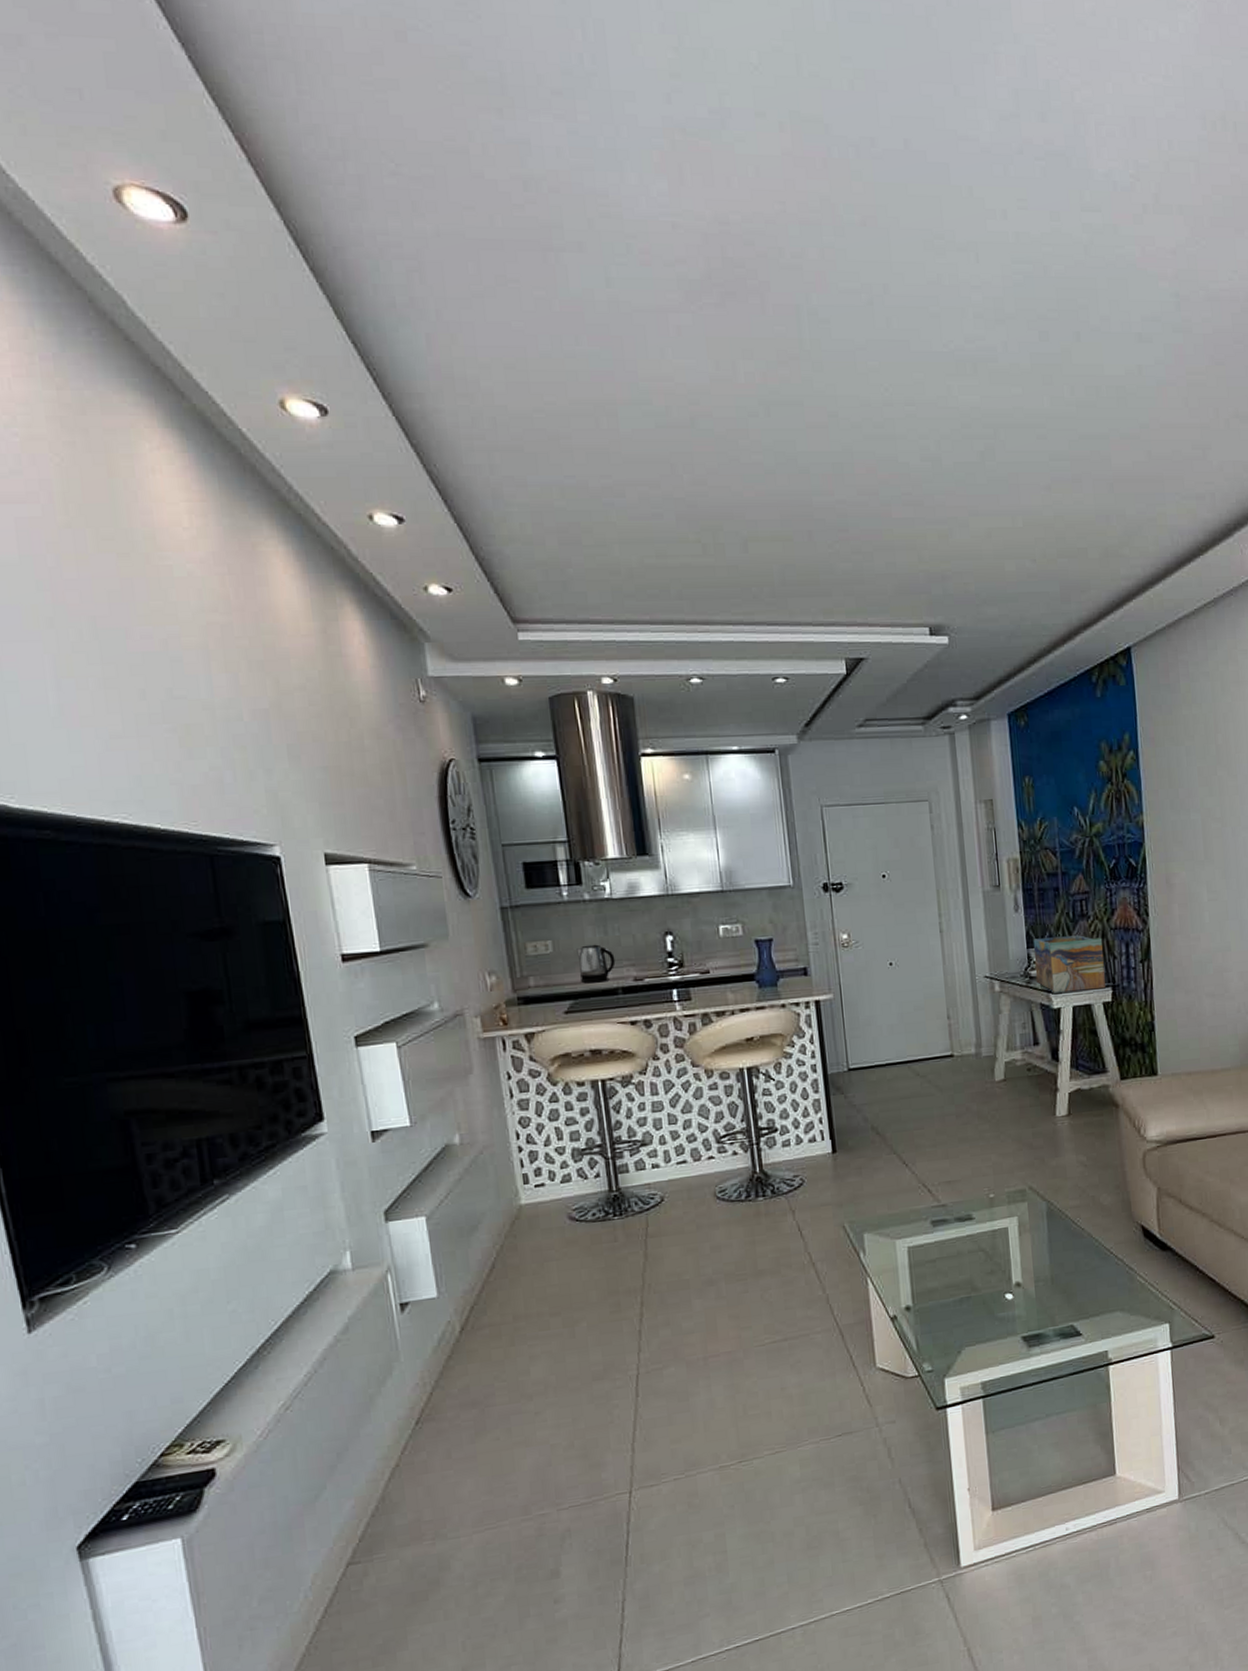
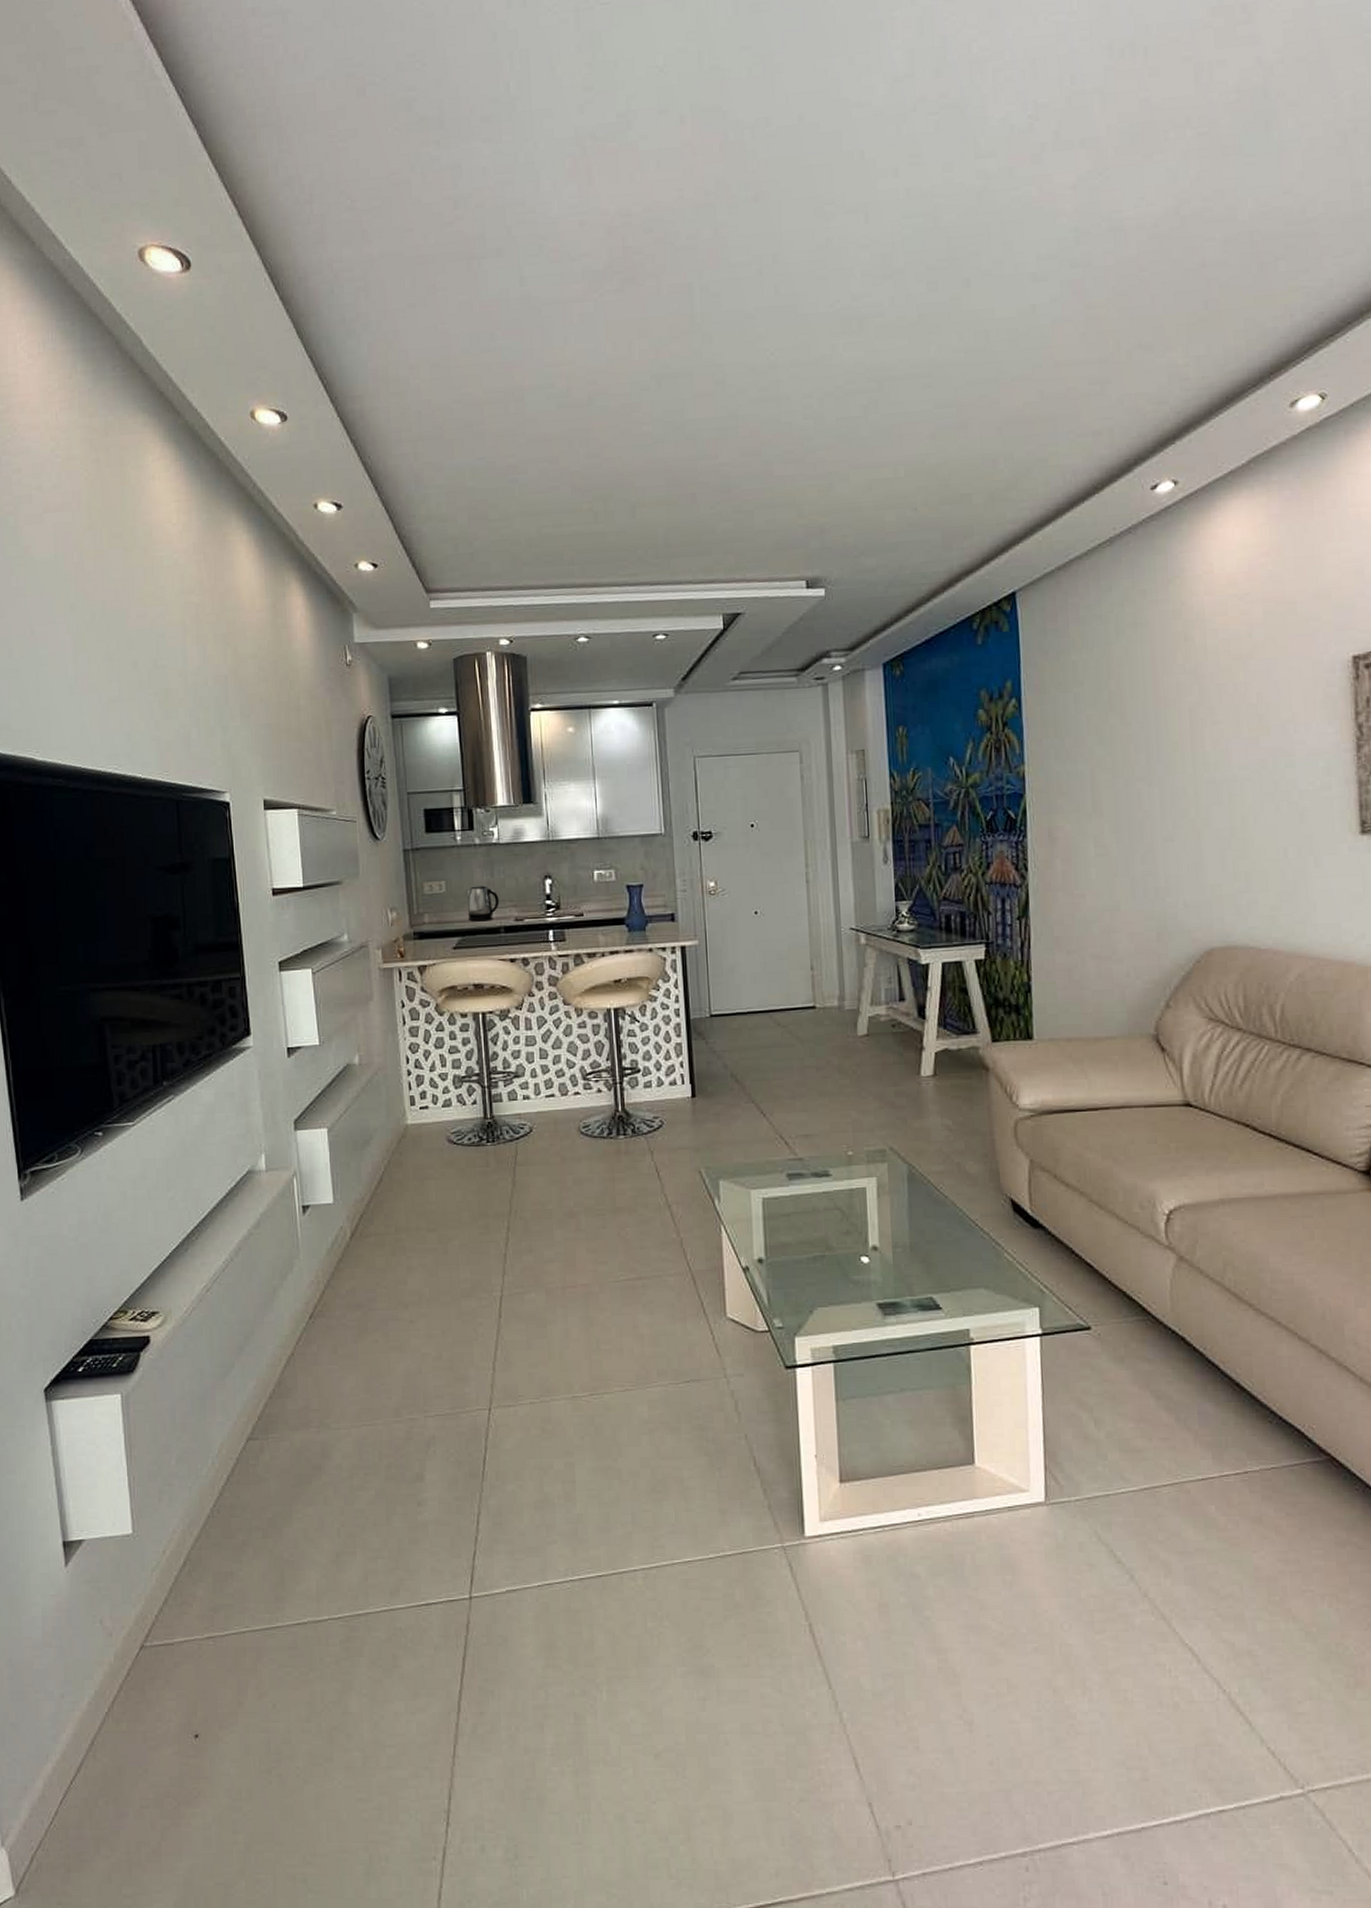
decorative box: present [1032,935,1106,993] -> none [901,889,978,948]

